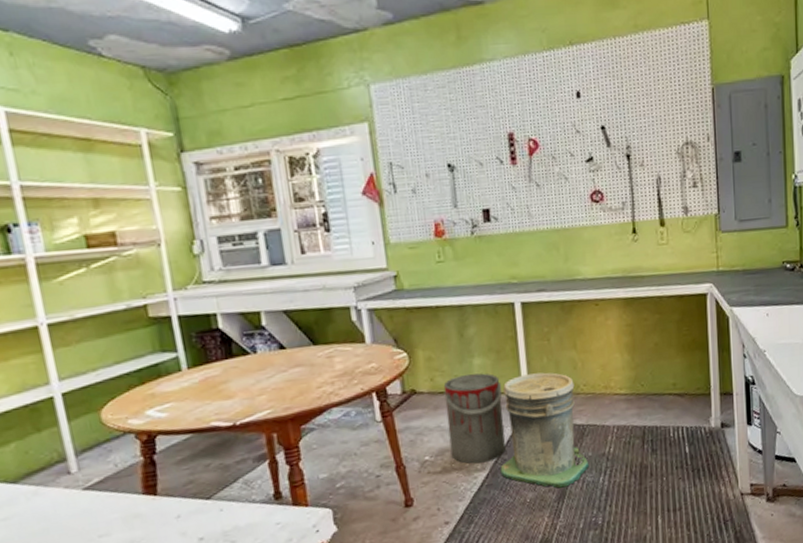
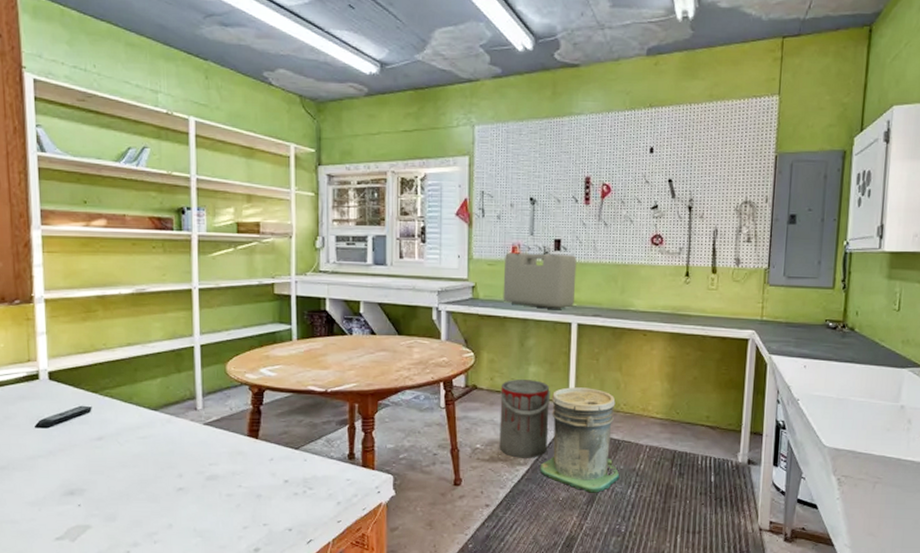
tool box: none [427,225,515,291] -> present [503,252,577,311]

